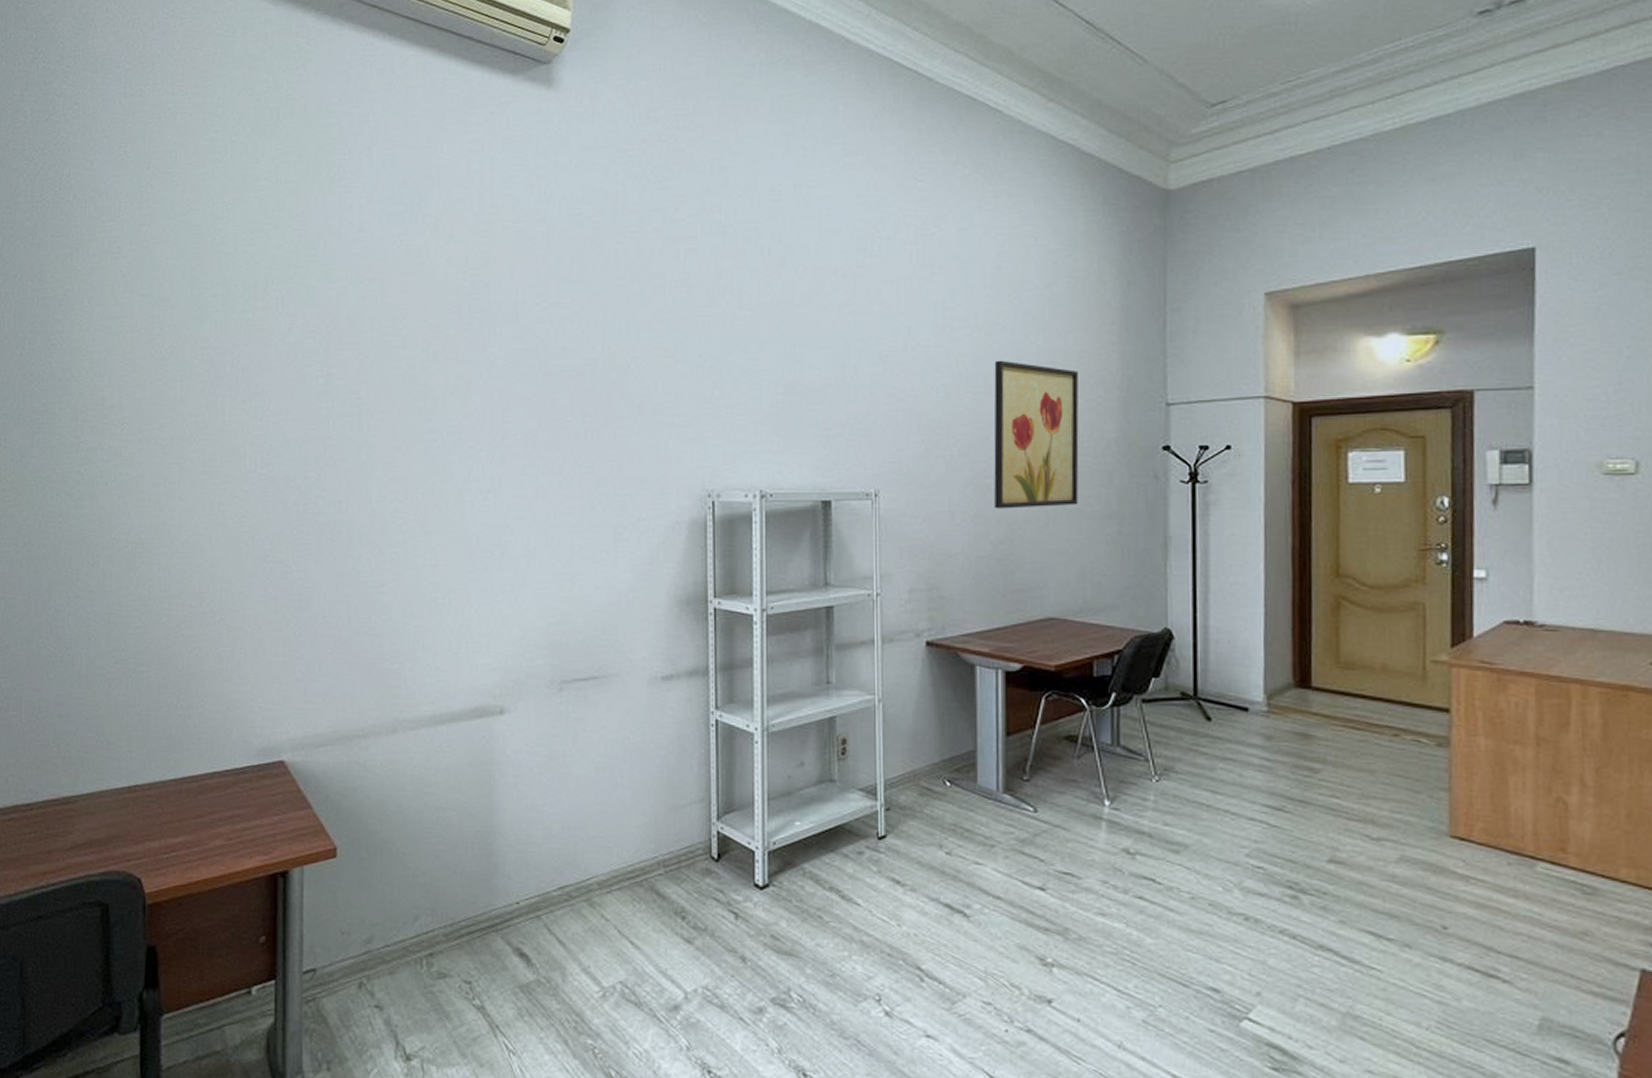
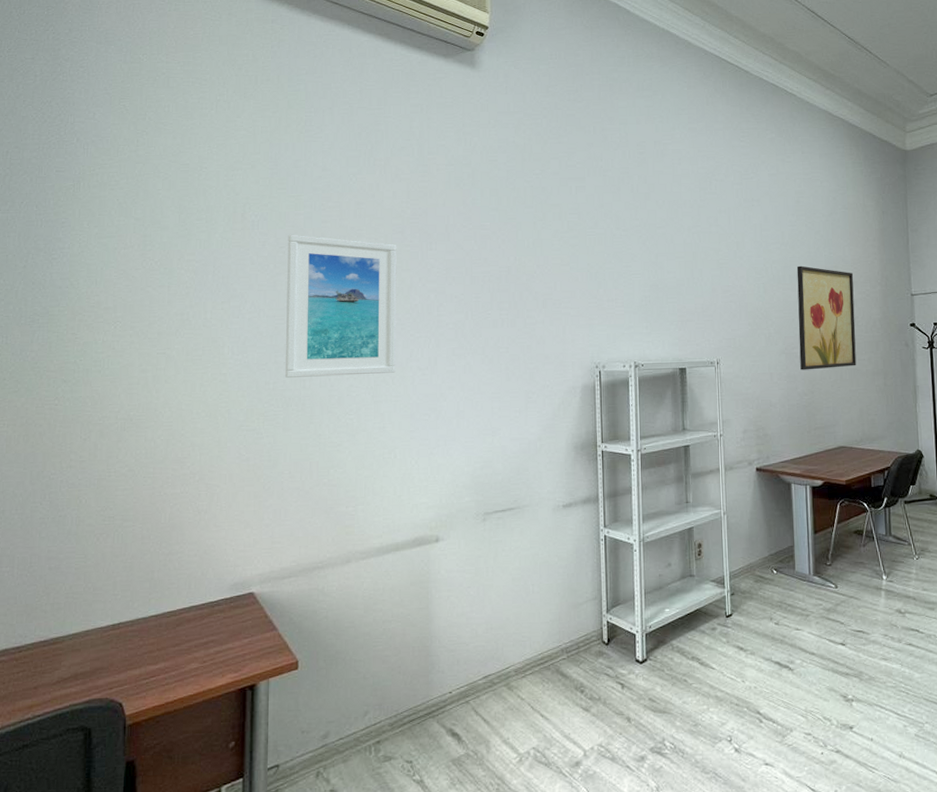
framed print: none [318,314,452,498] -> present [286,234,397,378]

